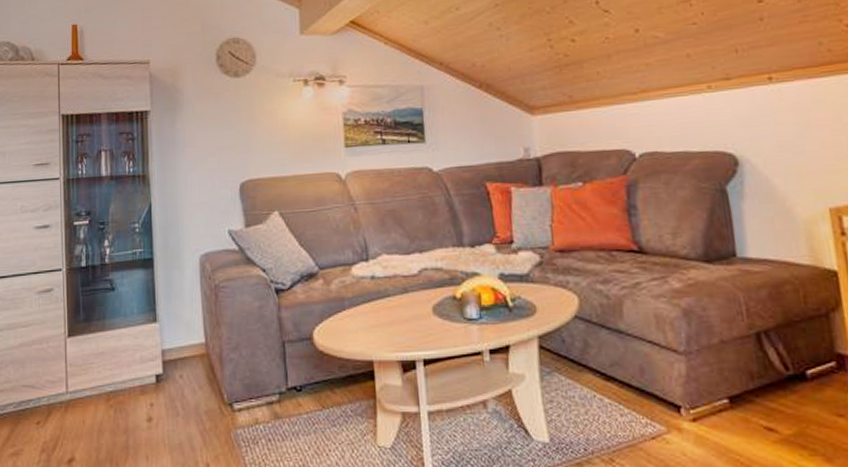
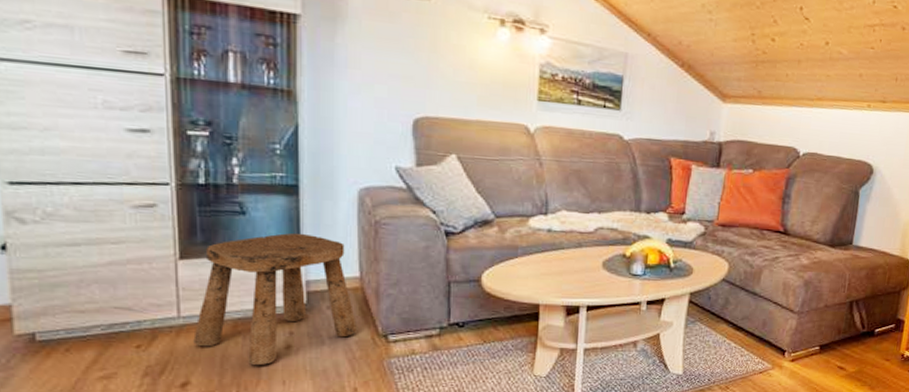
stool: none [77,304,207,440] -> present [193,233,358,366]

